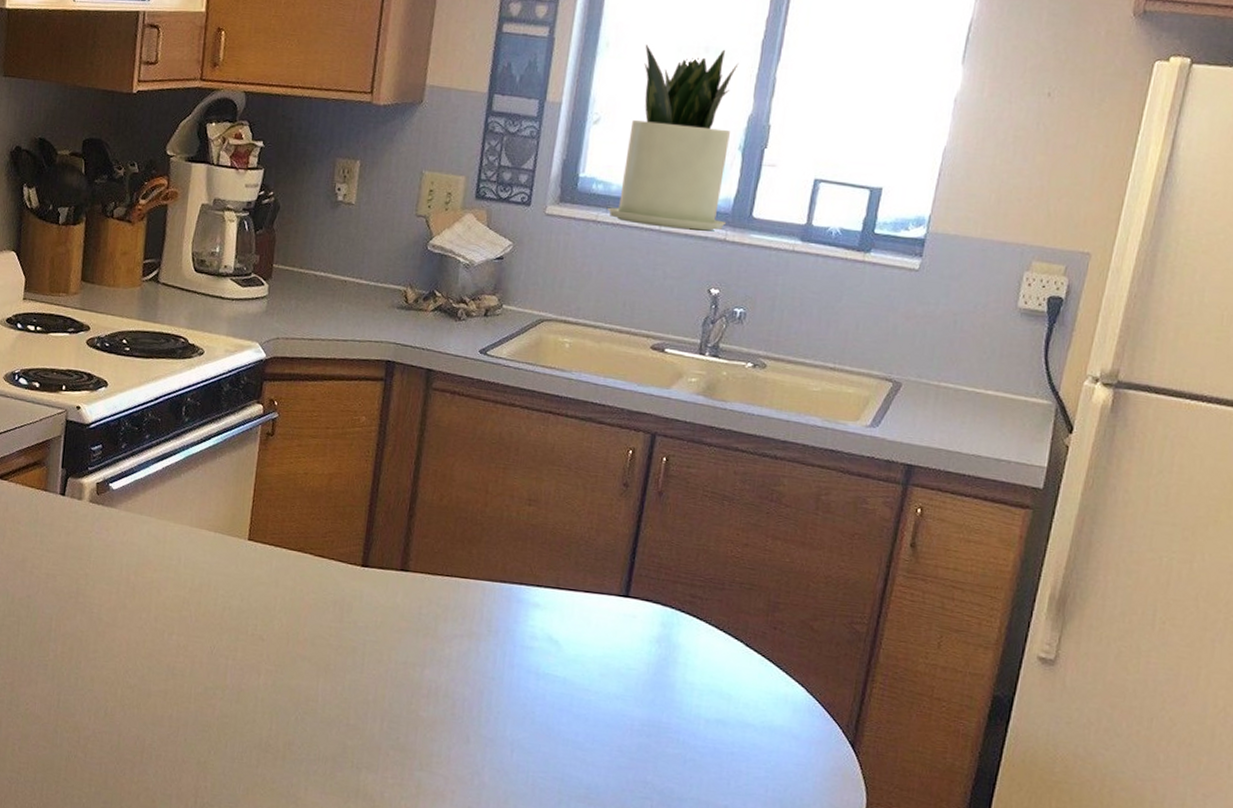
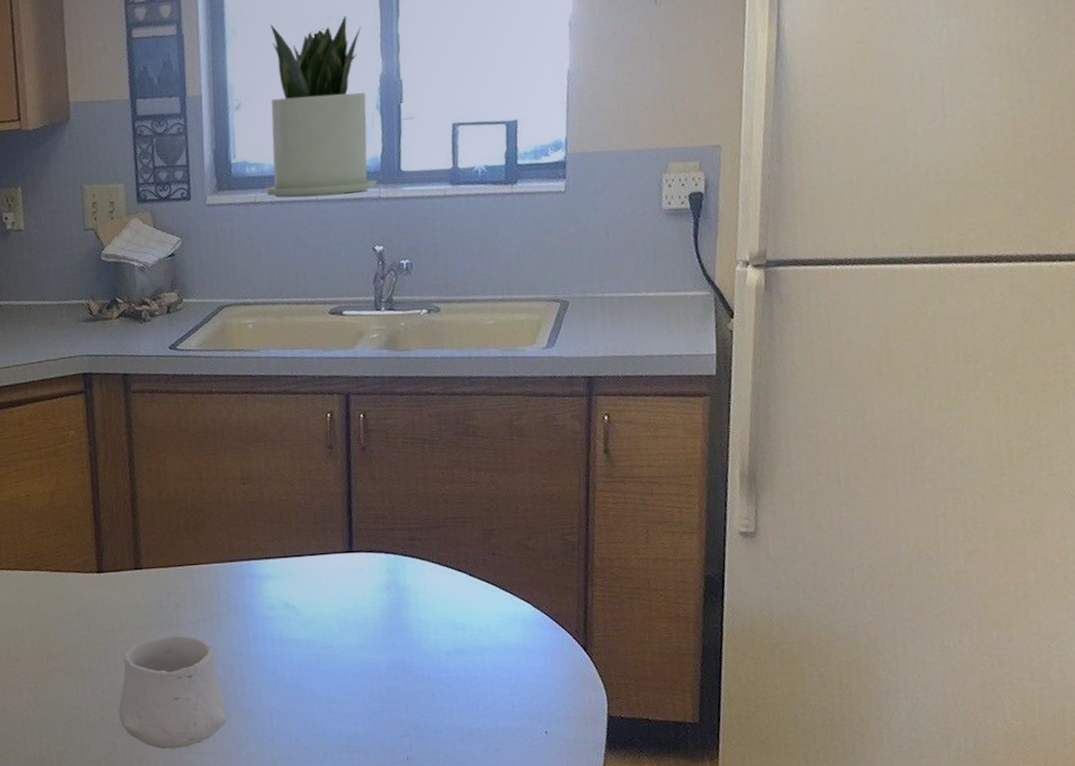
cup: none [355,644,468,764] -> present [118,635,227,750]

